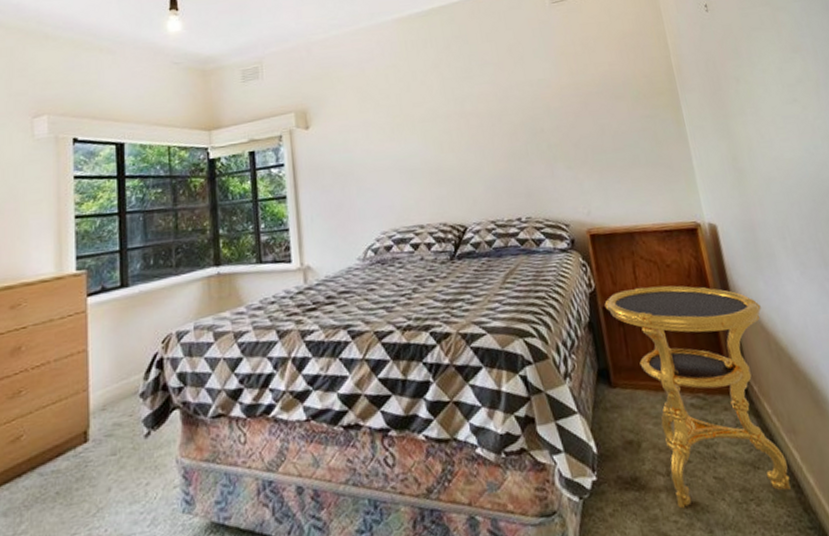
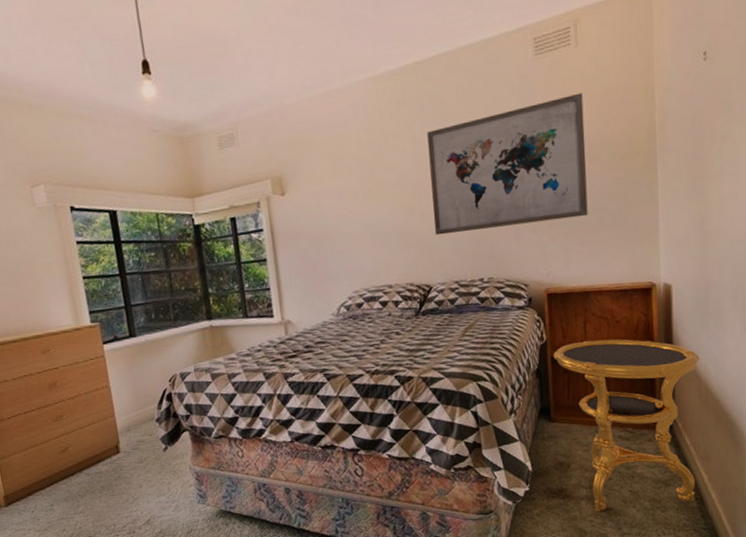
wall art: none [454,37,621,172] -> present [427,92,588,236]

